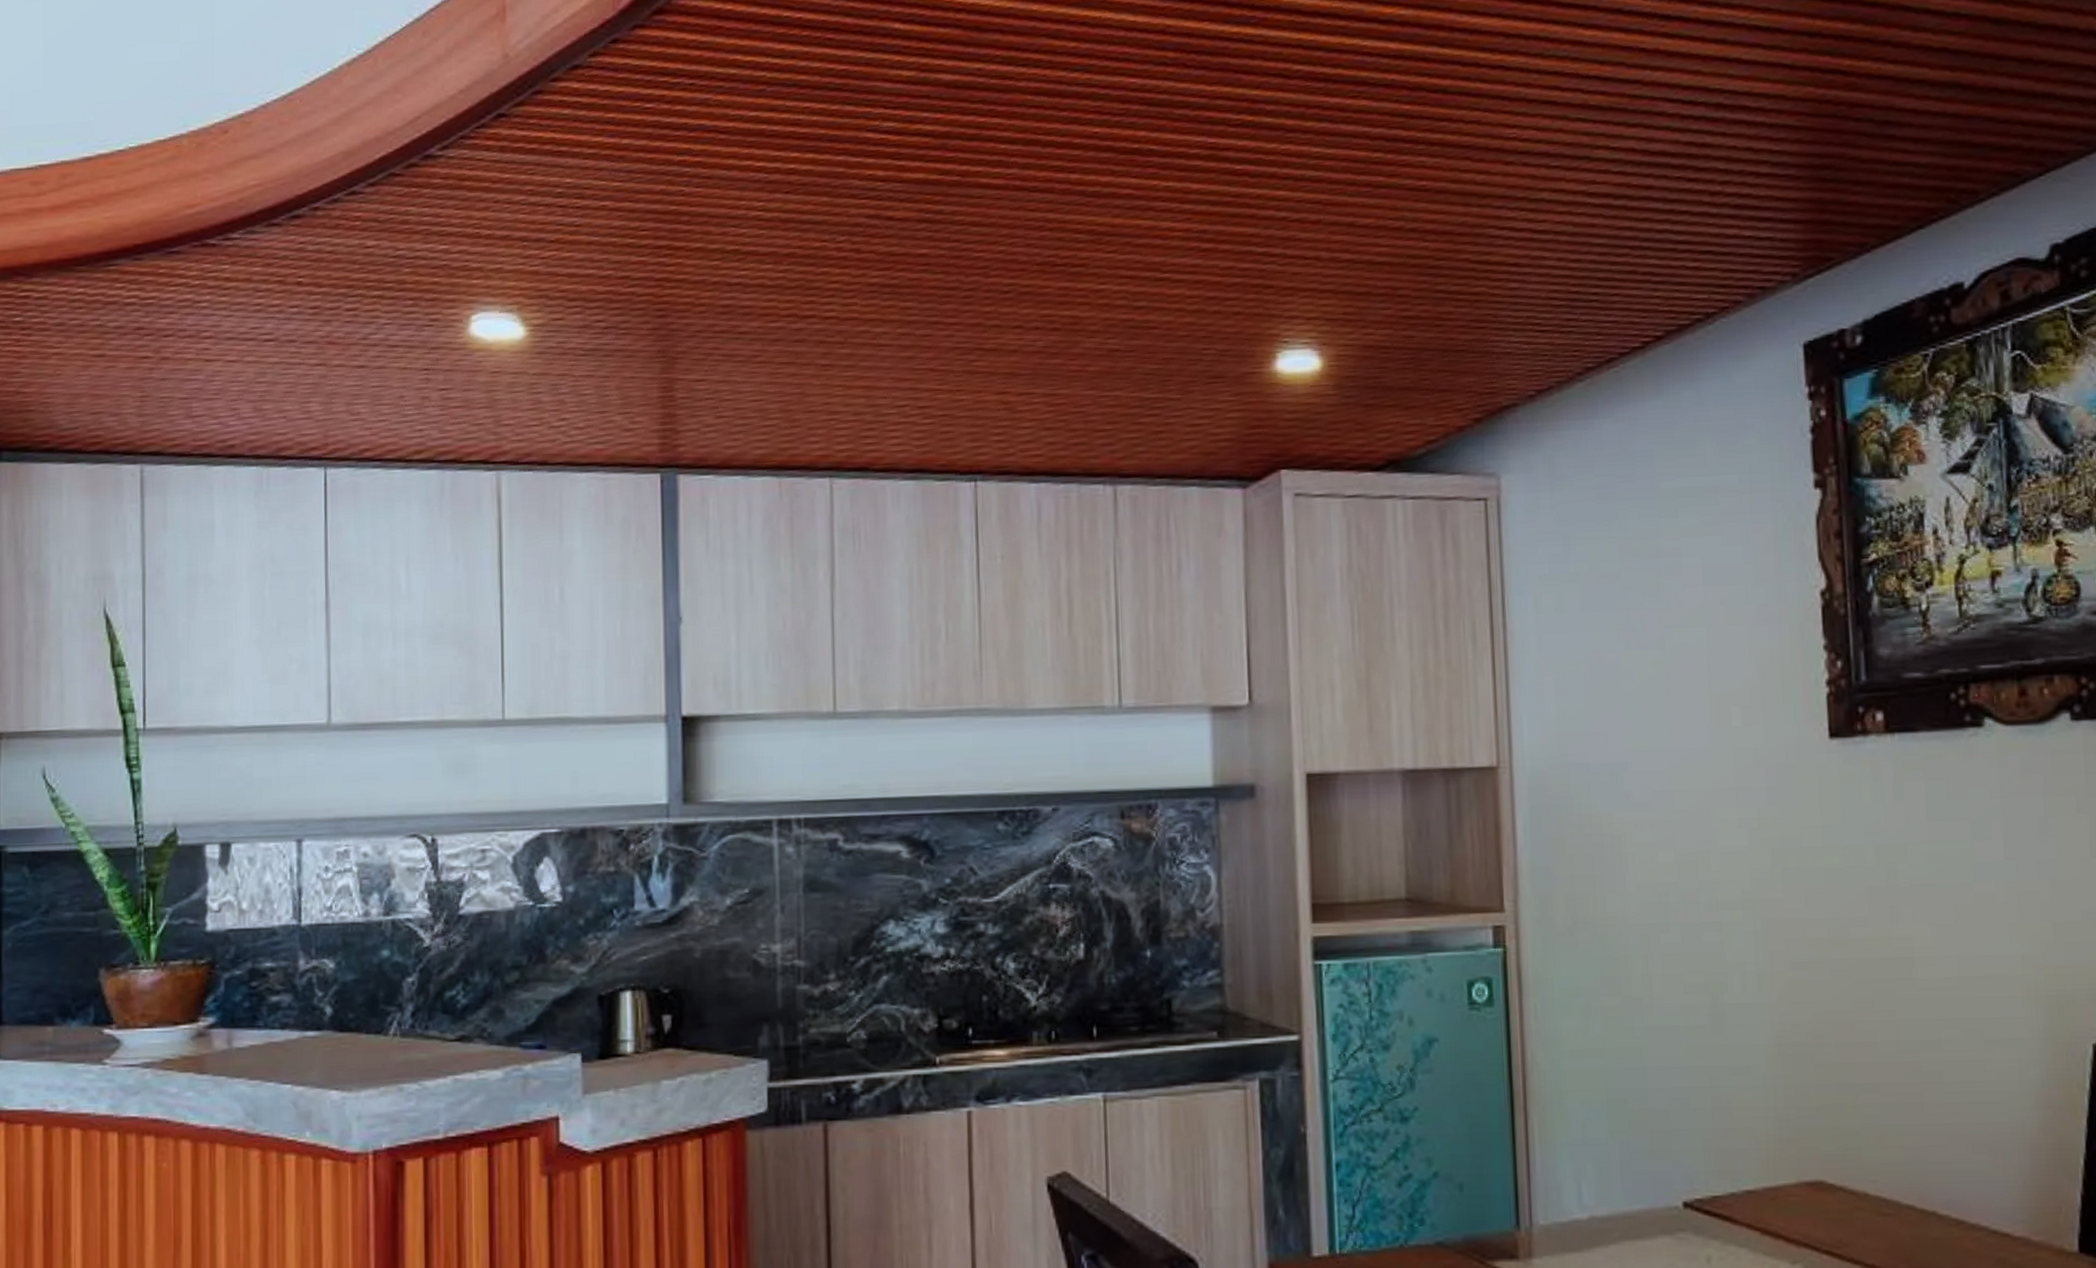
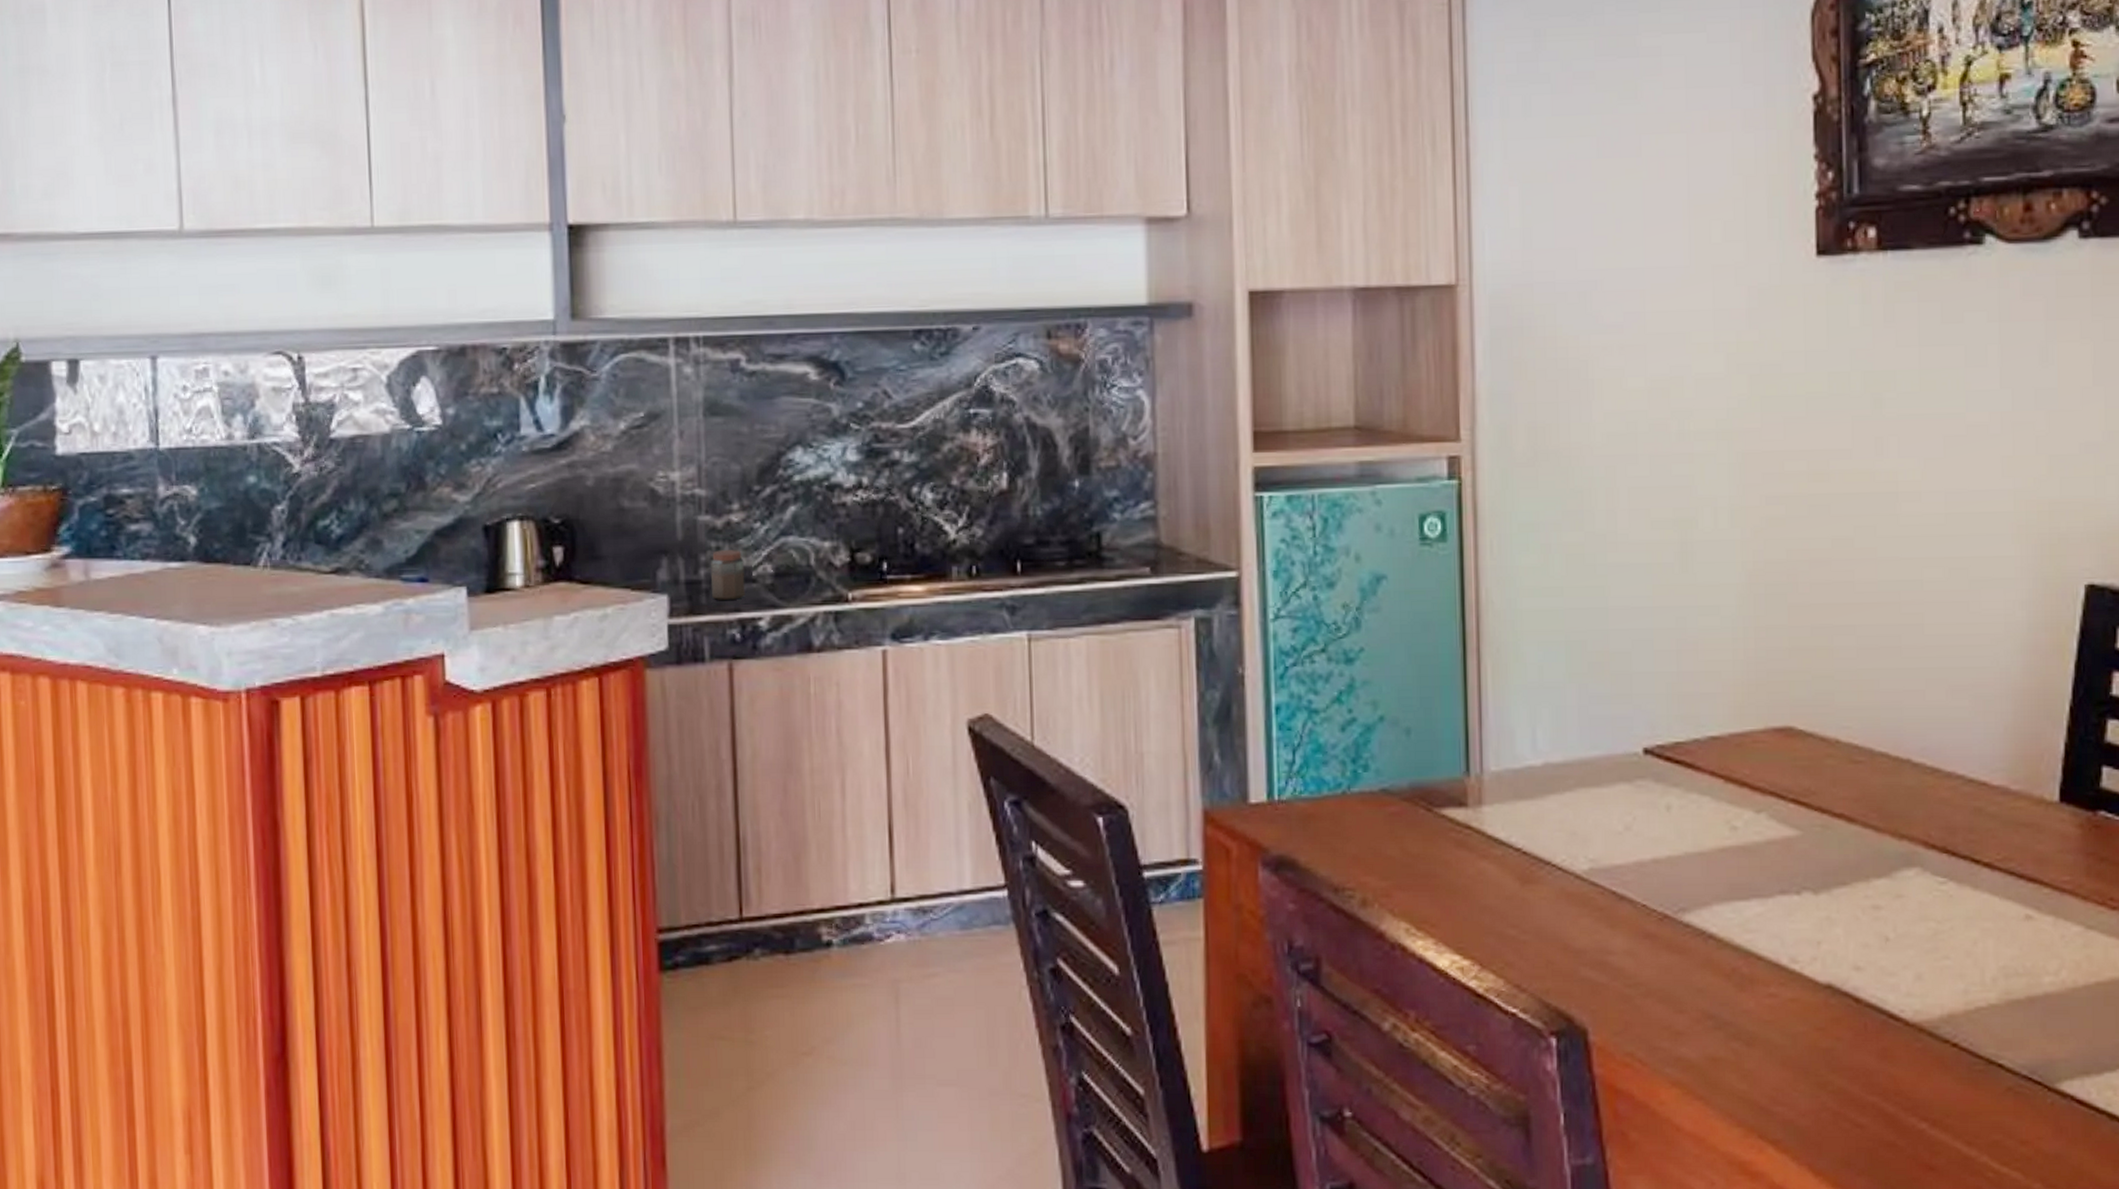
peanut butter: none [807,1017,840,1066] -> present [710,550,746,601]

